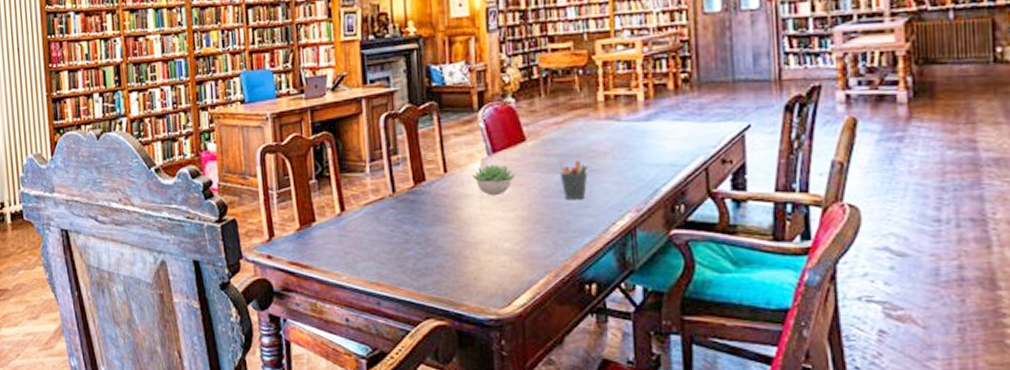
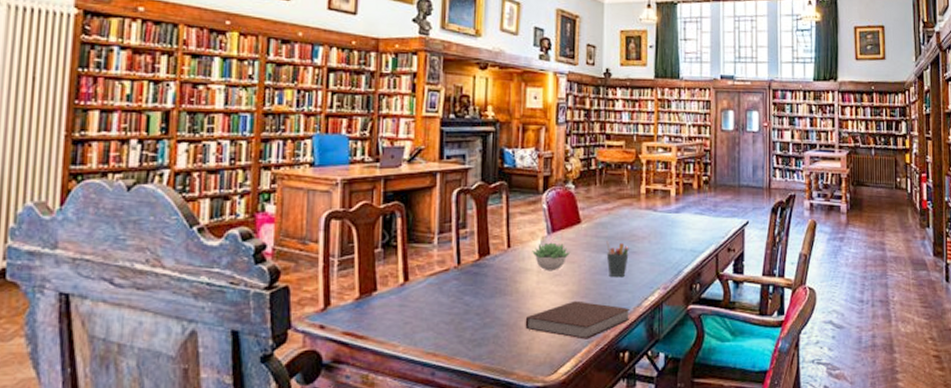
notebook: none [470,227,595,270] -> present [525,300,631,340]

